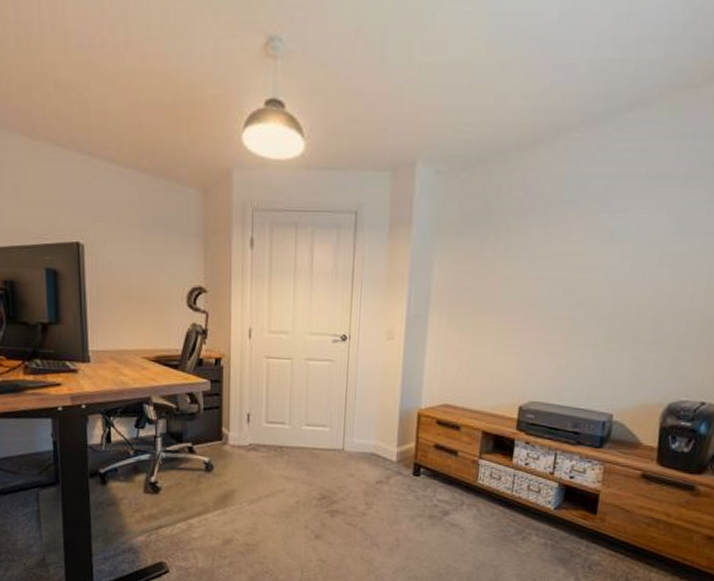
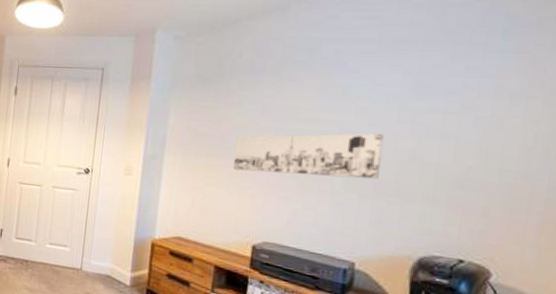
wall art: none [501,279,645,328] -> present [234,133,384,179]

